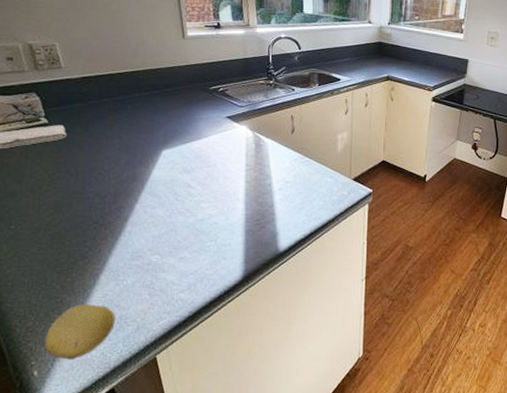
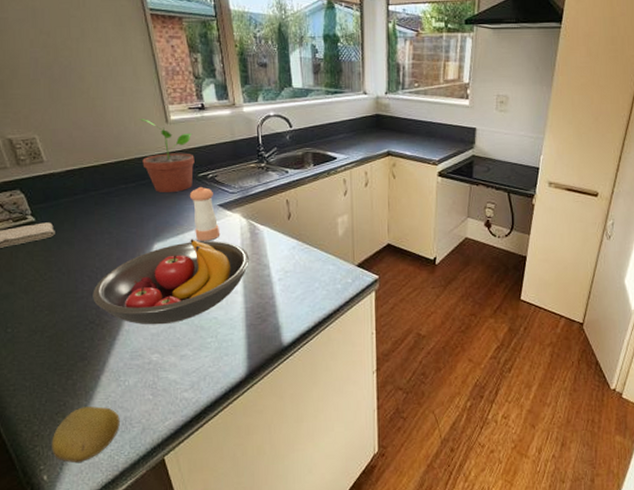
fruit bowl: none [98,148,252,227] -> present [93,239,249,325]
potted plant: none [157,33,207,103] -> present [139,119,195,192]
pepper shaker: none [199,98,227,150] -> present [189,186,220,241]

